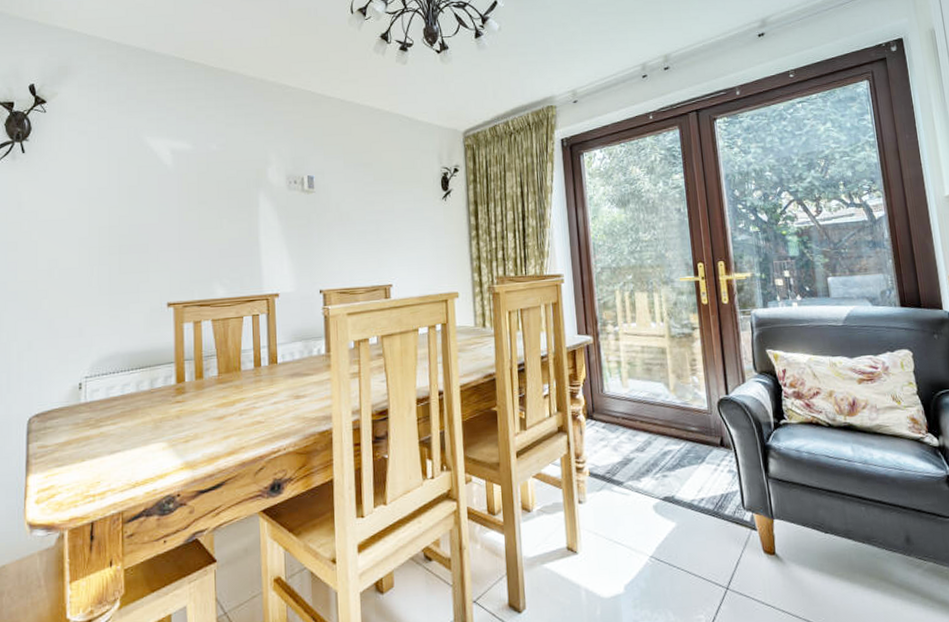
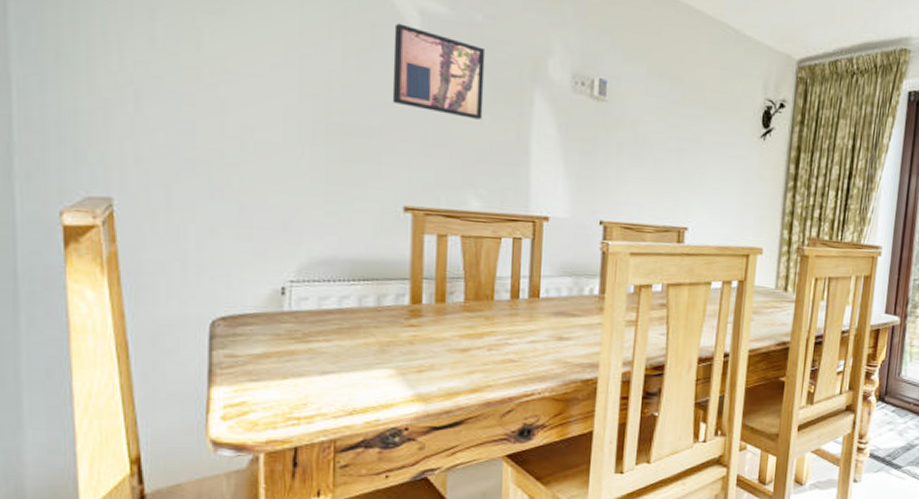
wall art: none [154,162,222,225] -> present [392,23,486,120]

